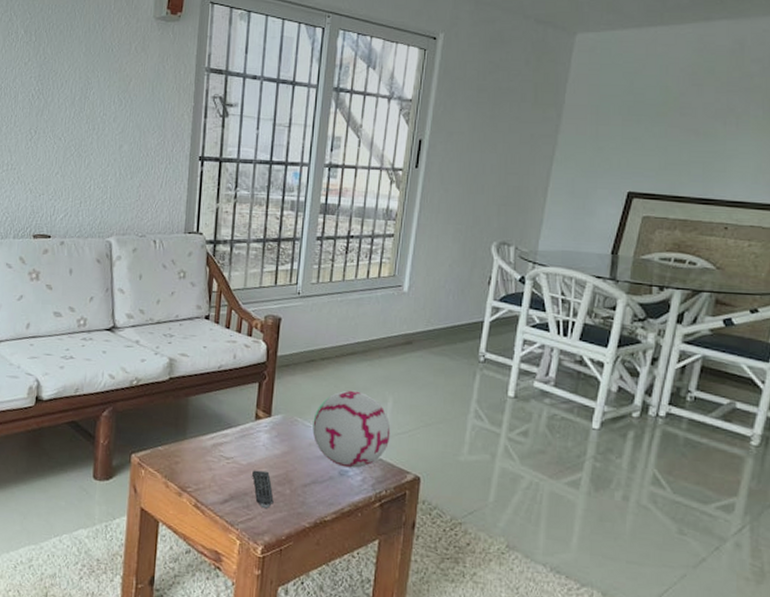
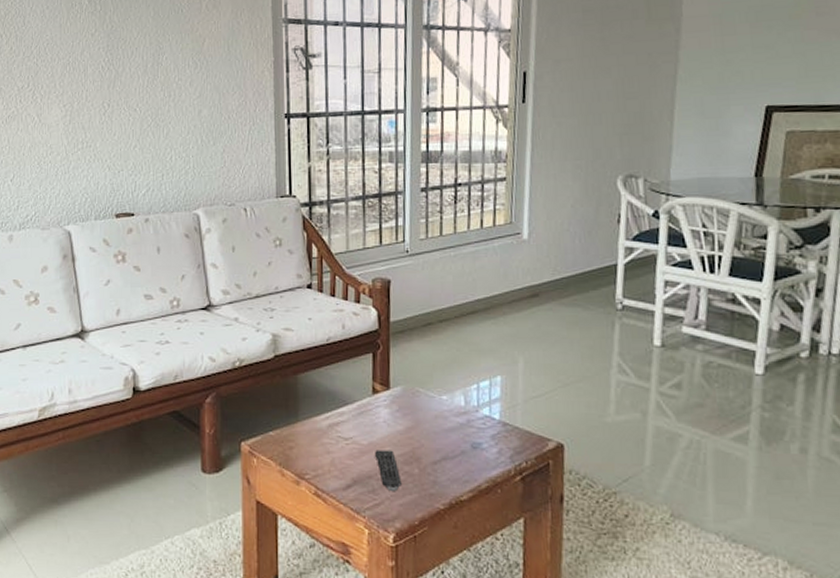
decorative ball: present [312,390,391,468] -> none [437,353,525,439]

